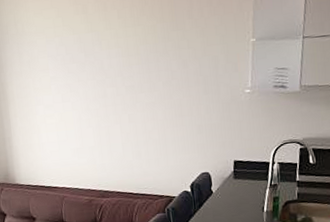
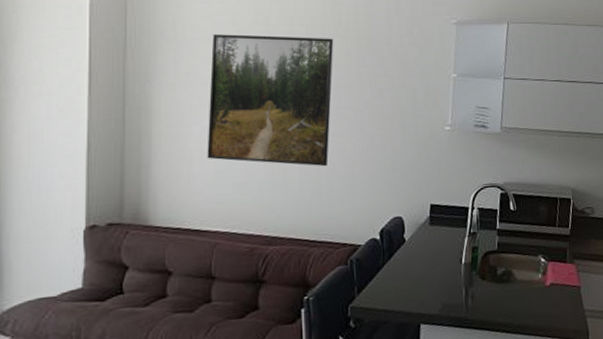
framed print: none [44,18,144,133] -> present [207,34,334,167]

